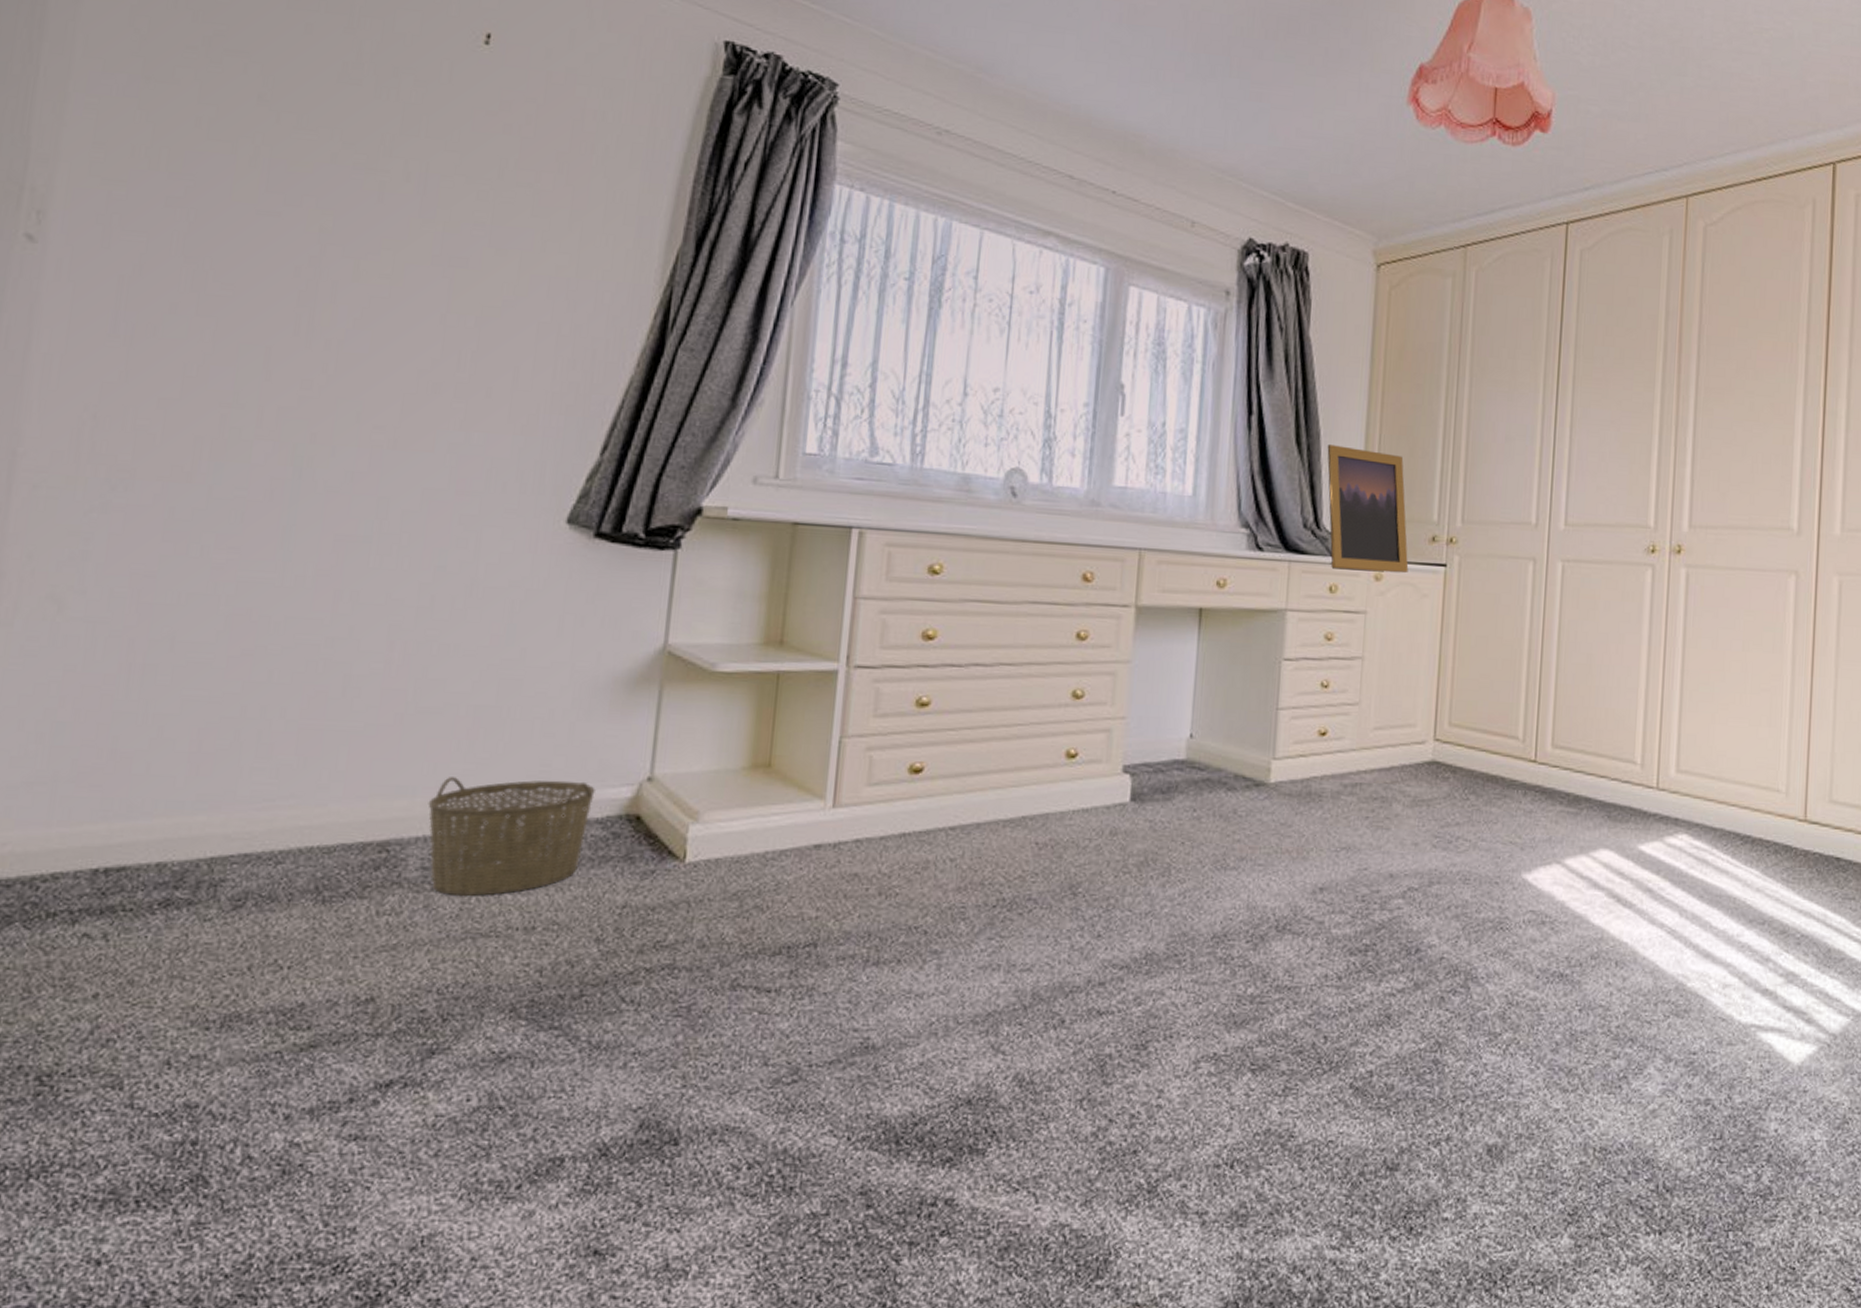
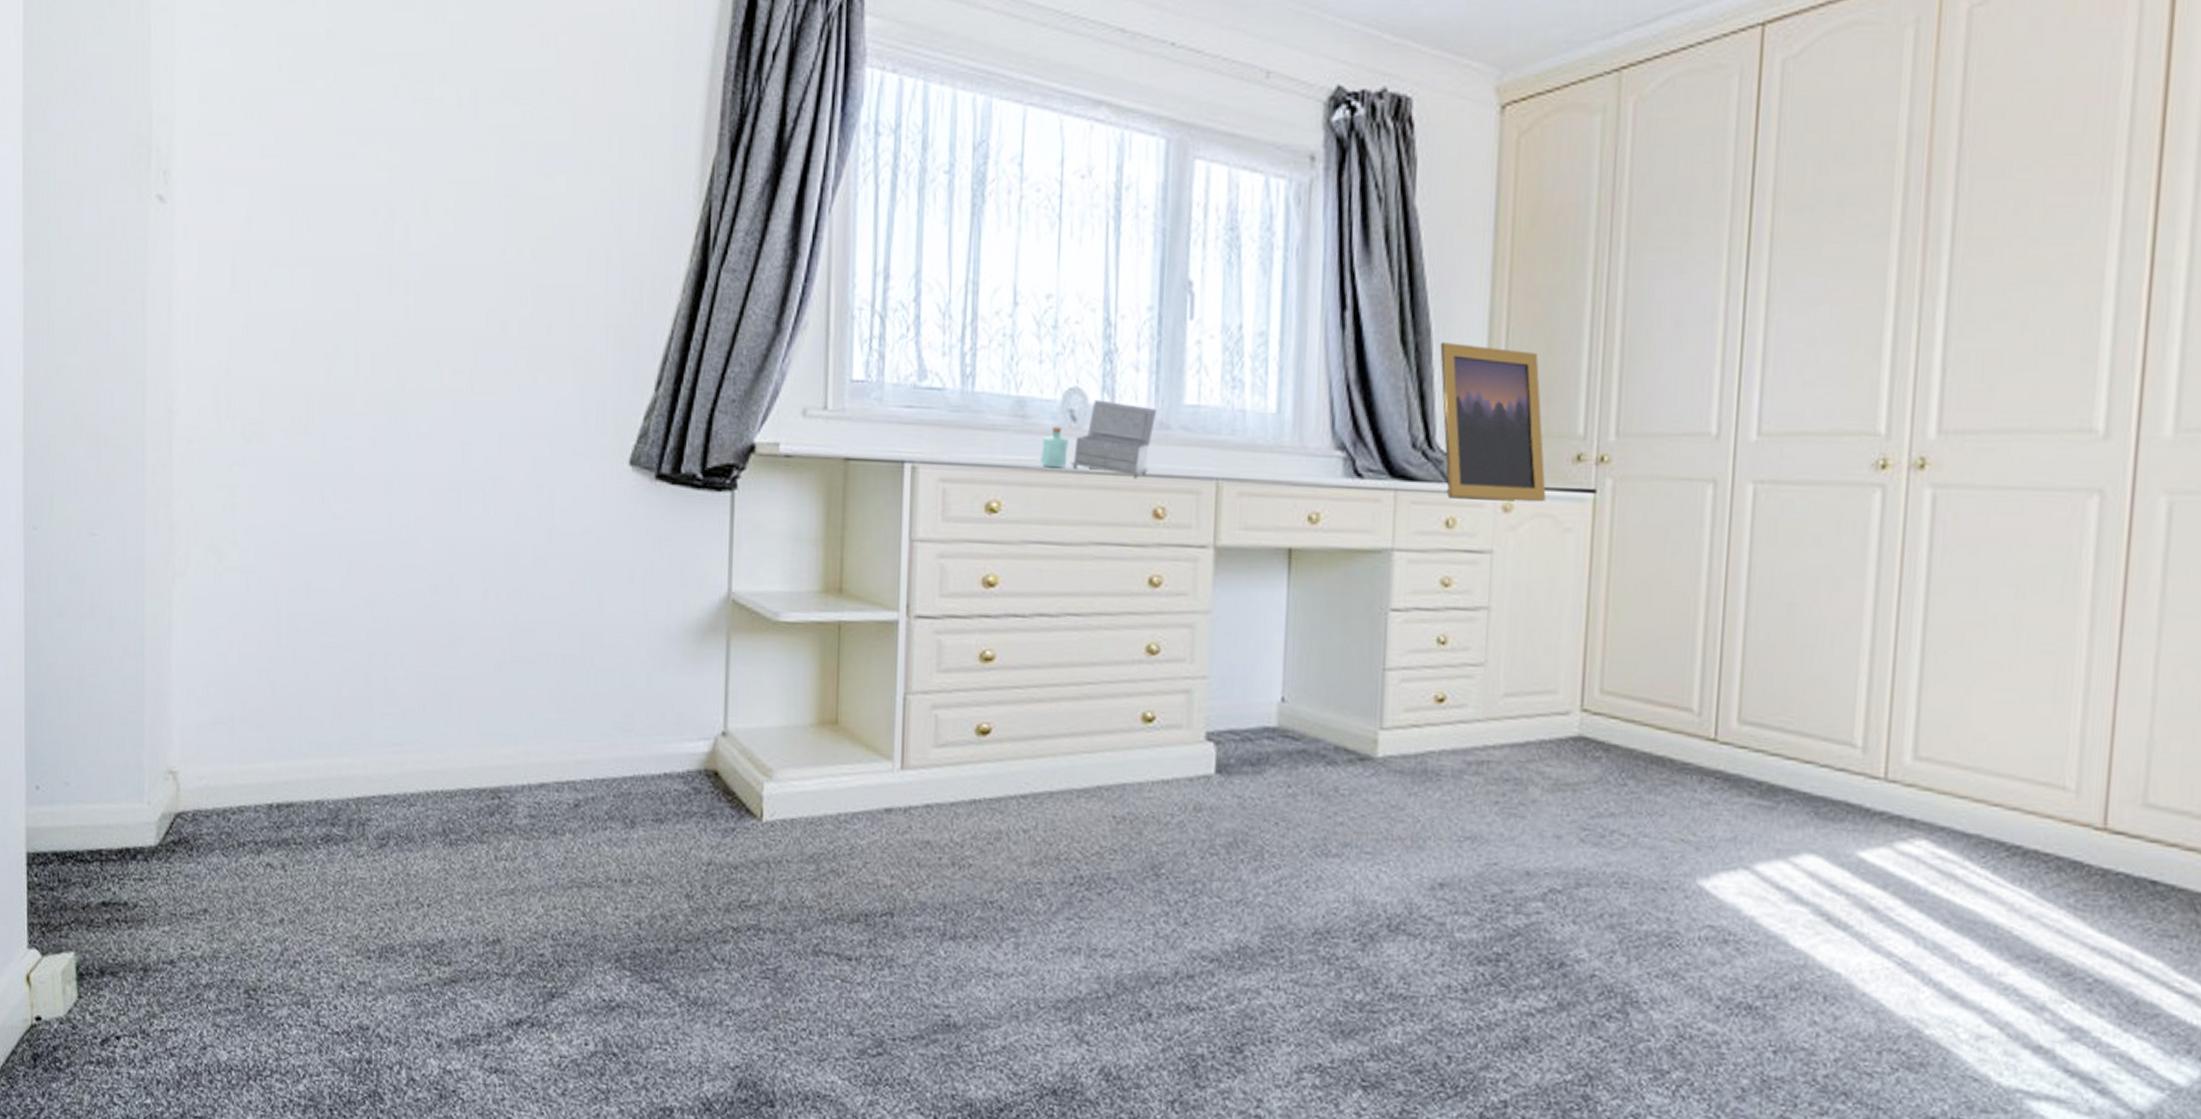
basket: present [428,777,595,897] -> none [529,726,675,846]
perfume: none [982,500,1008,537] -> present [1041,426,1068,468]
jewelry box: none [1009,479,1089,548] -> present [1070,399,1157,480]

